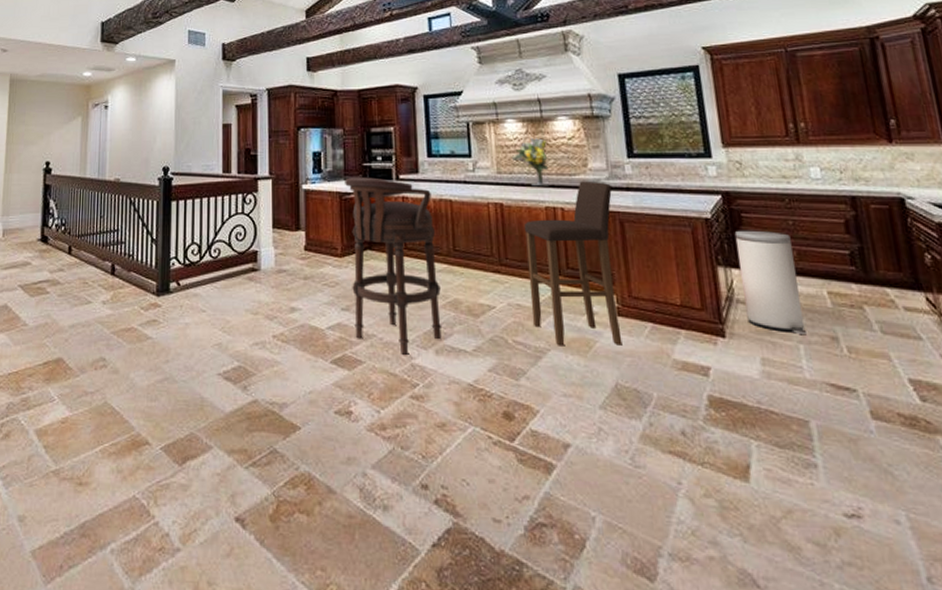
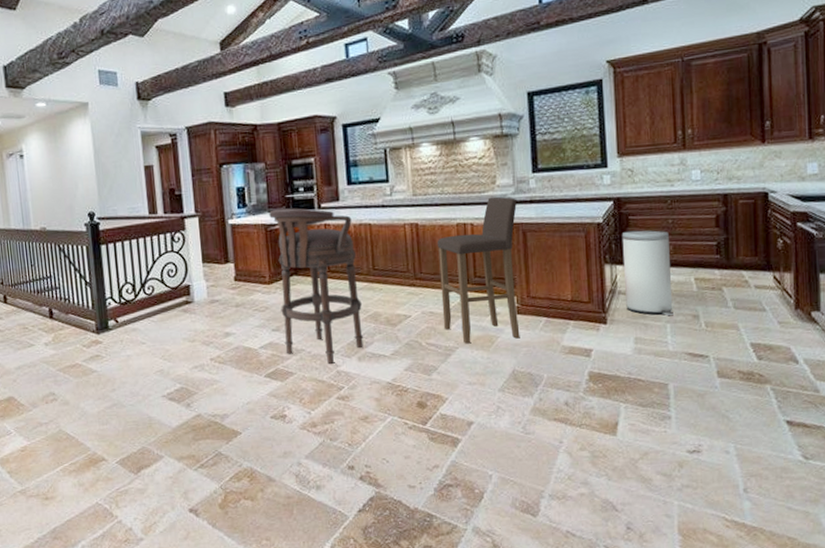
bouquet: present [511,137,549,187] -> none [426,159,460,206]

